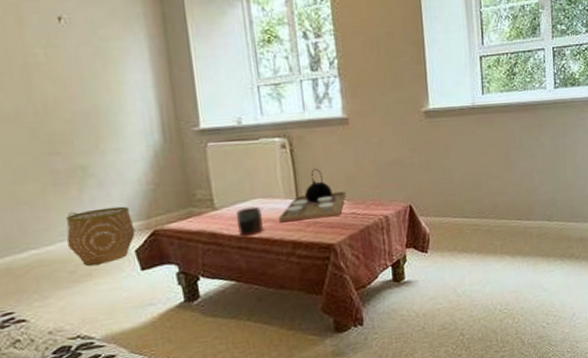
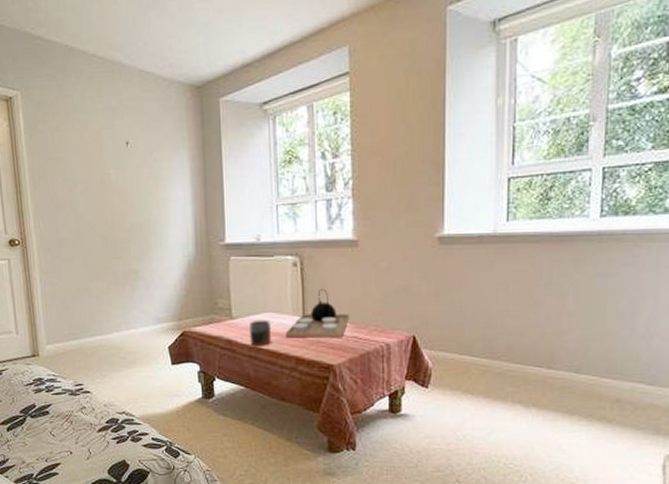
basket: present [66,206,136,266] -> none [120,307,169,355]

